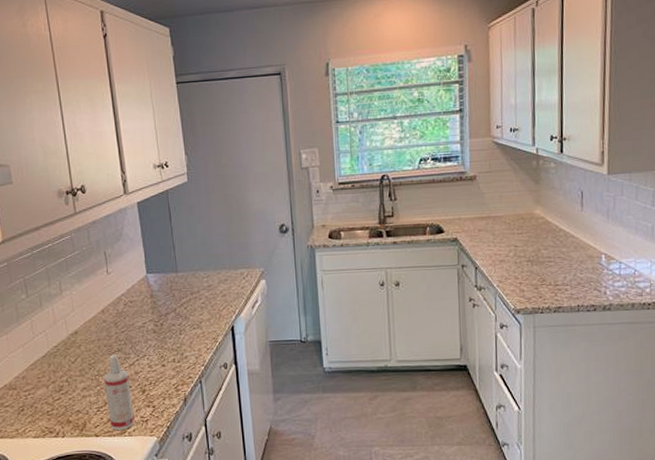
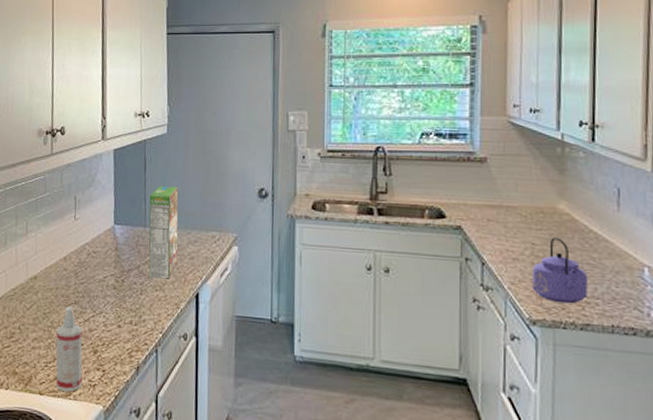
cereal box: none [177,232,211,318] -> present [148,186,179,279]
kettle: none [516,238,560,293] -> present [532,237,589,304]

